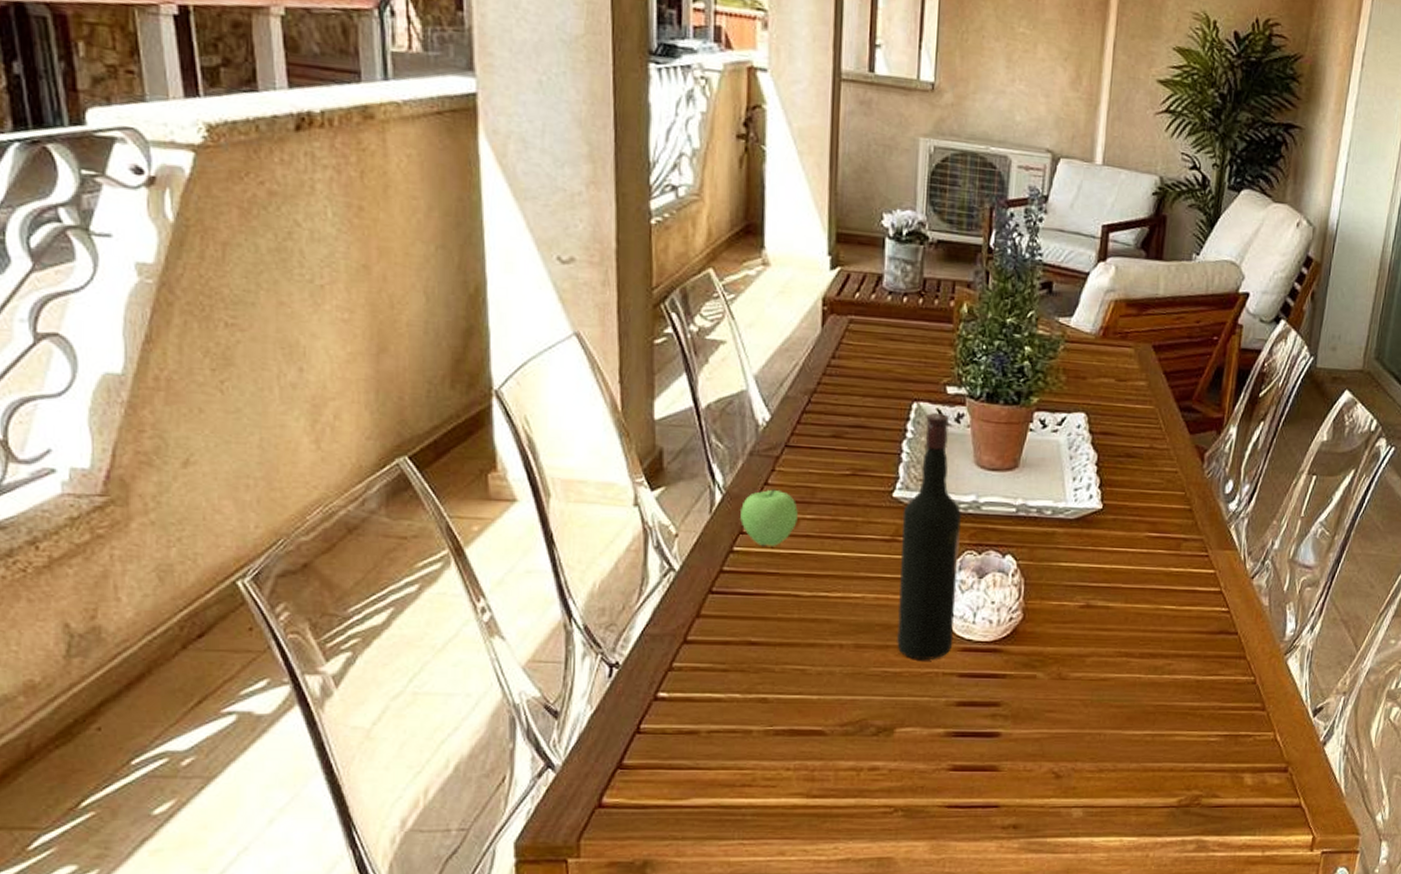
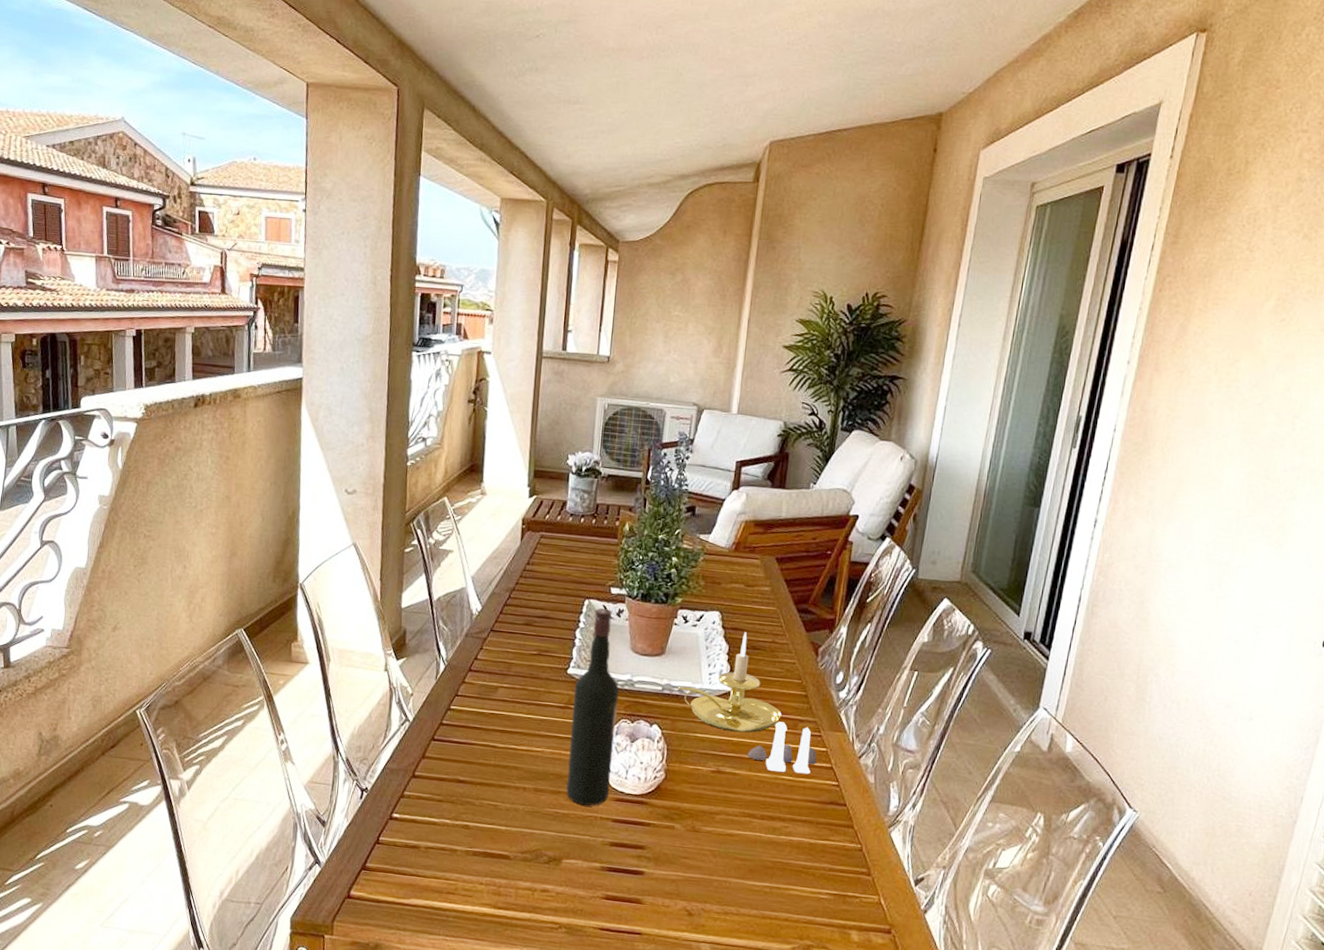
apple: present [740,489,798,546] -> none [456,663,498,707]
candle holder: none [1036,437,1162,558] -> present [678,632,782,733]
salt and pepper shaker set: none [1122,542,1204,602] -> present [747,721,817,775]

